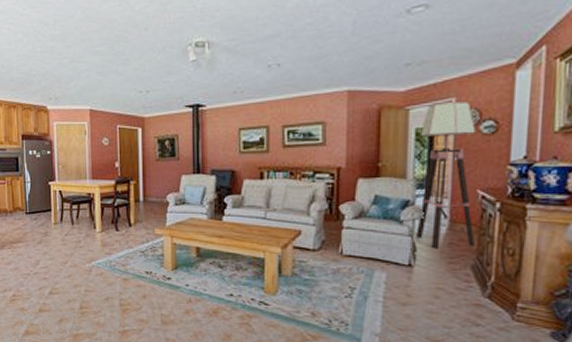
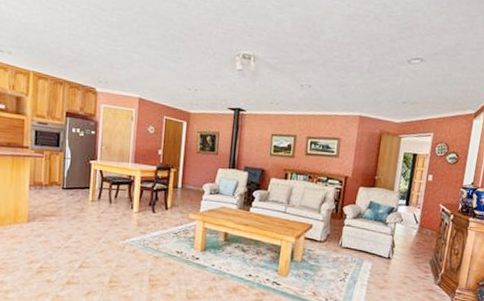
floor lamp: present [416,102,476,249] -> none [396,135,444,247]

